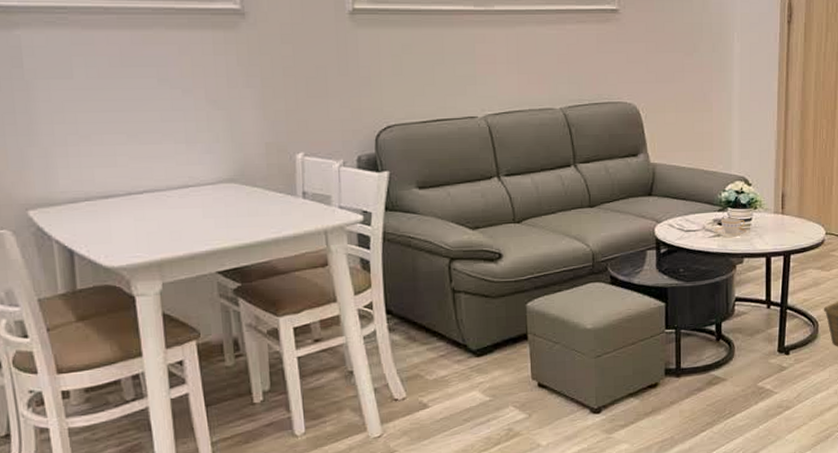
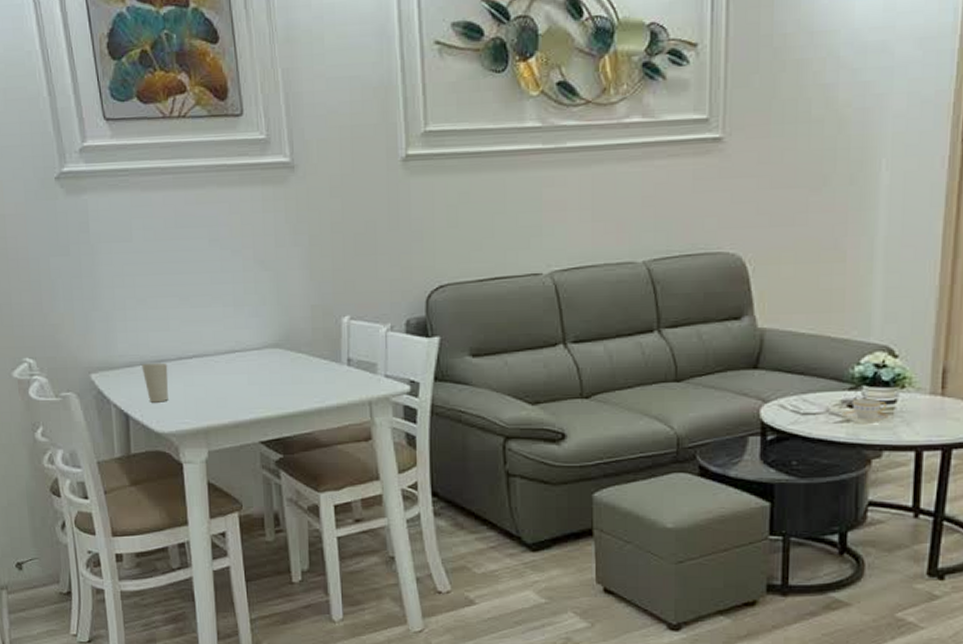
cup: none [86,198,117,238] -> present [141,362,169,403]

